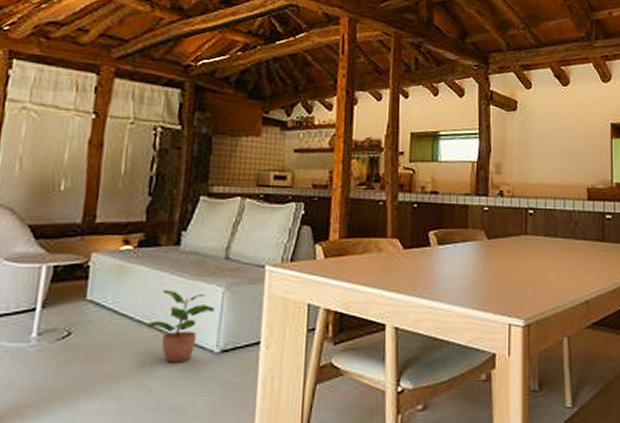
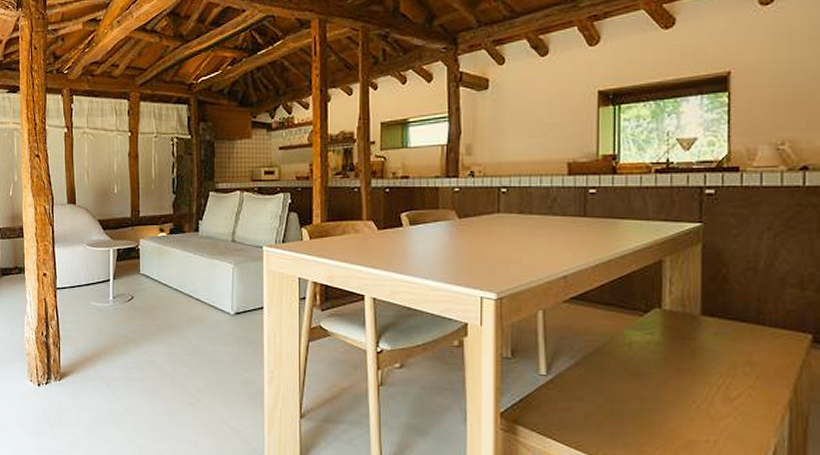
potted plant: present [146,289,216,363] -> none [181,266,228,321]

